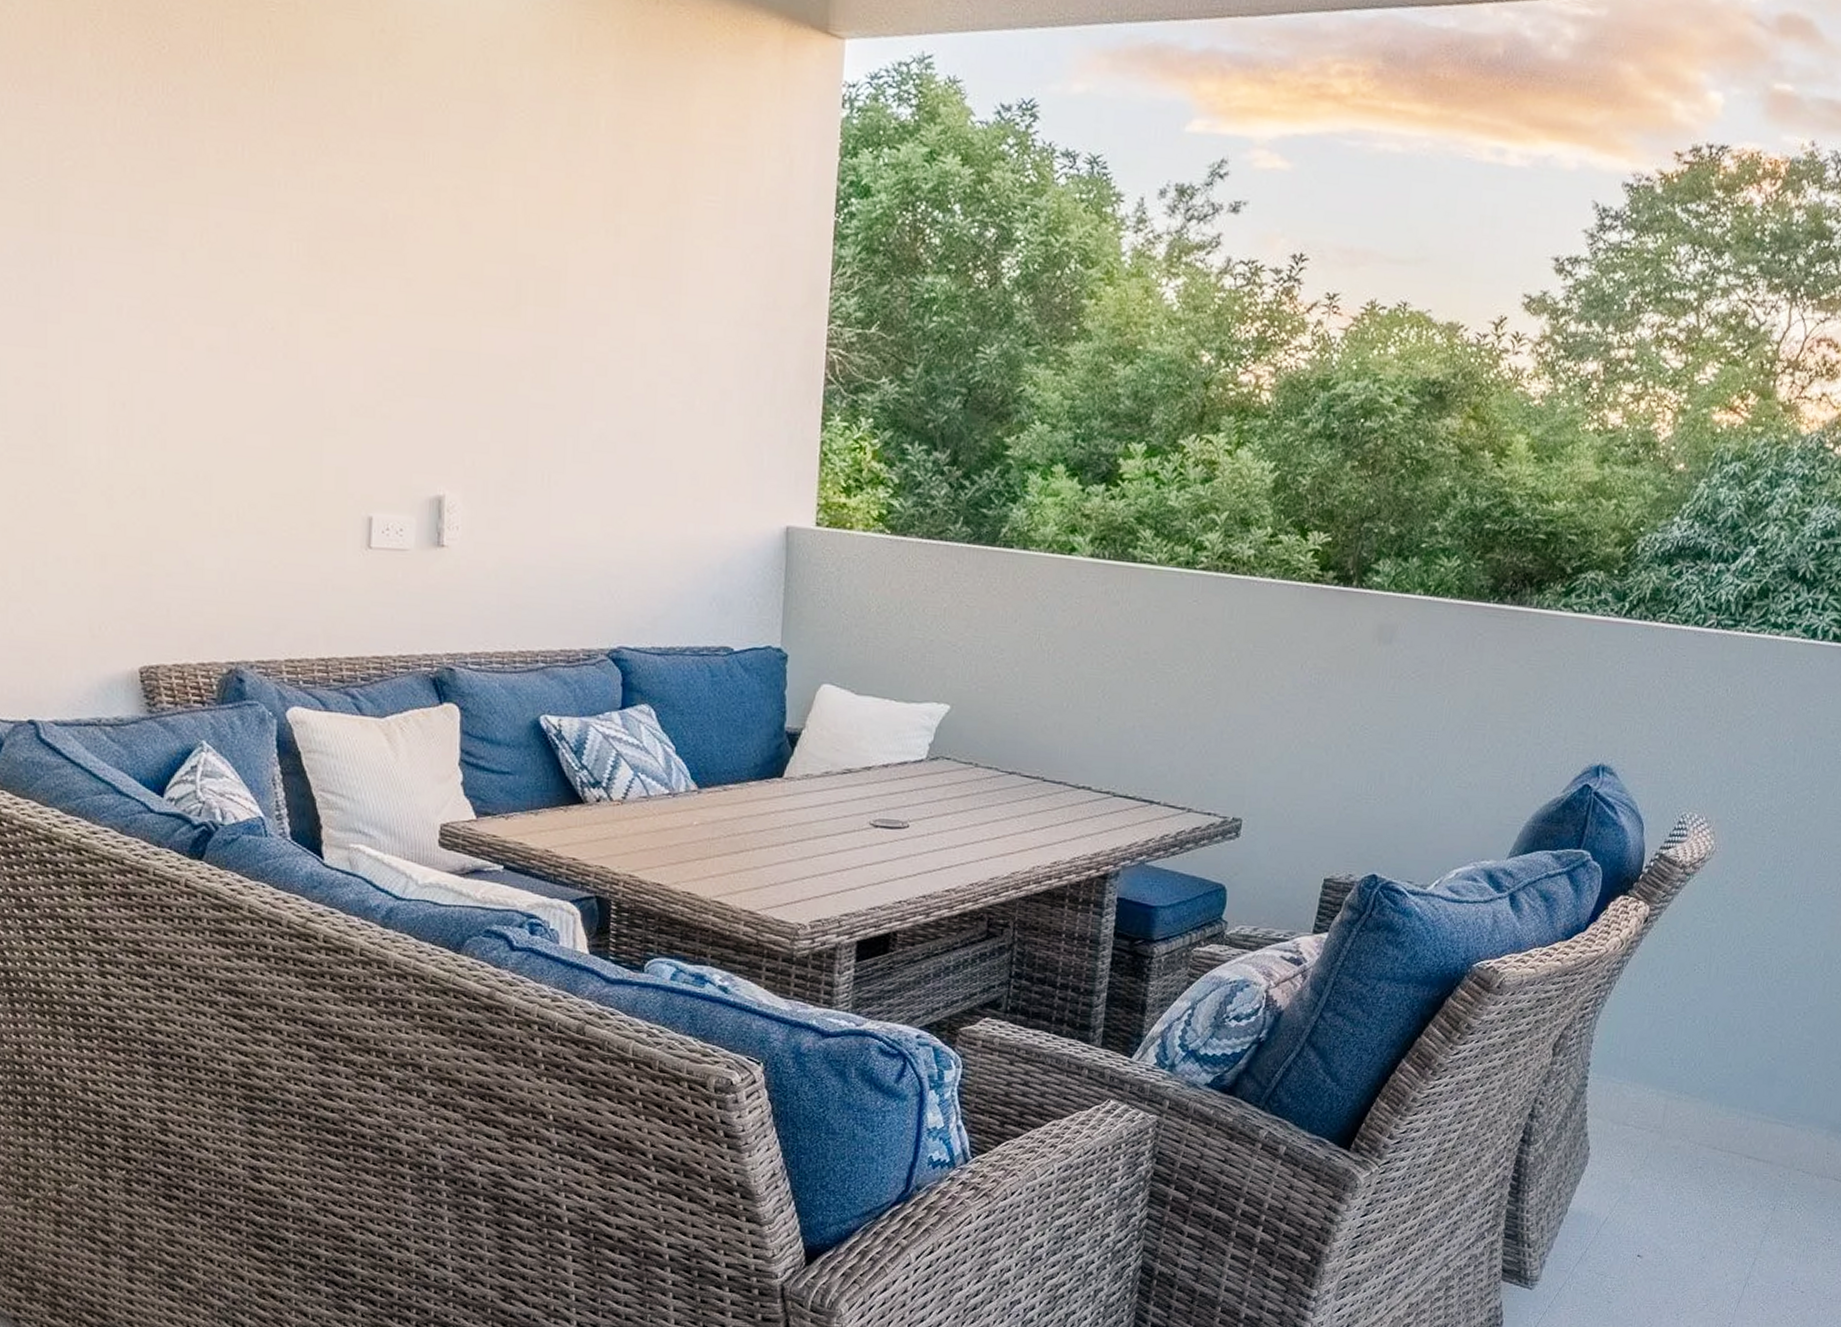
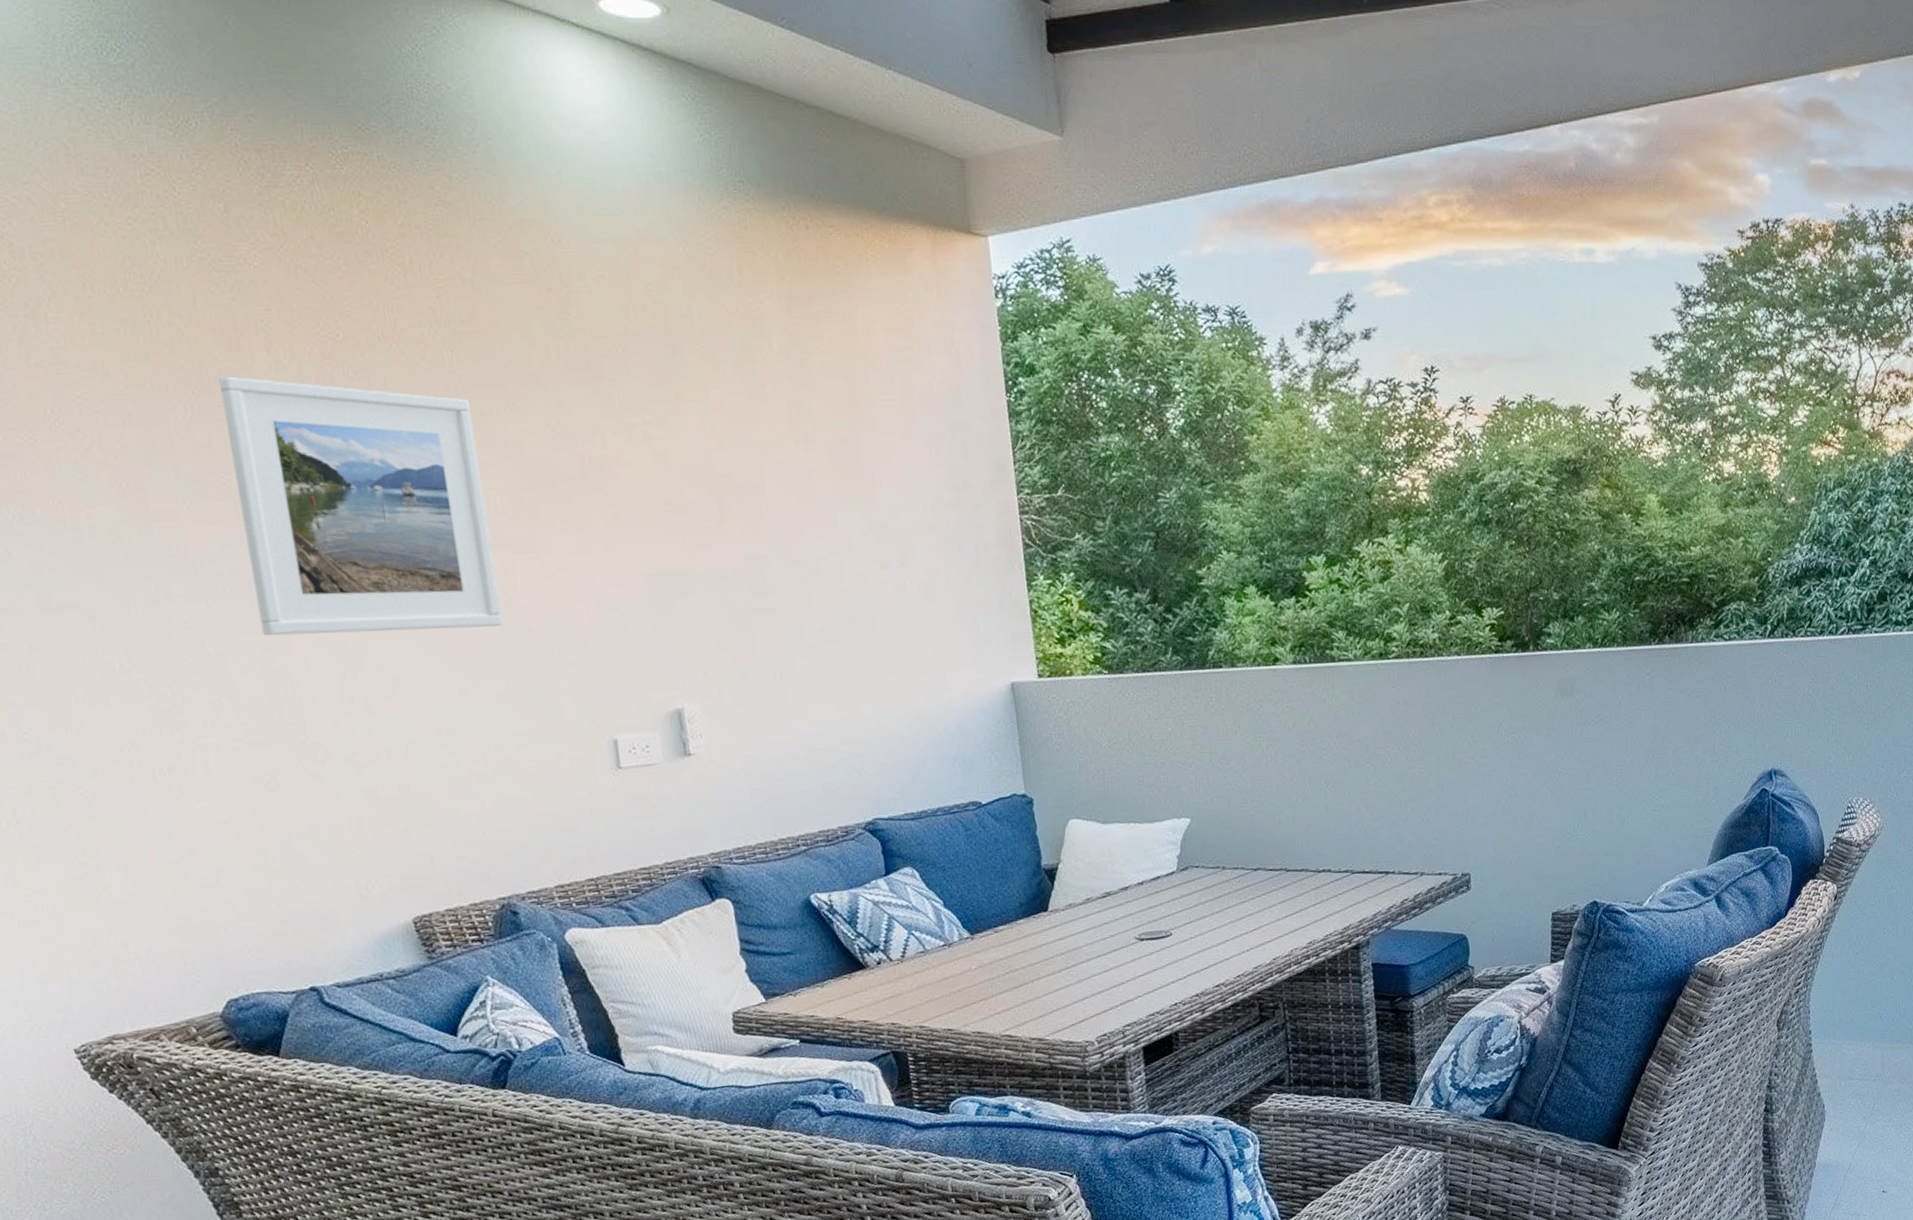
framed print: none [40,73,282,378] -> present [219,376,504,636]

